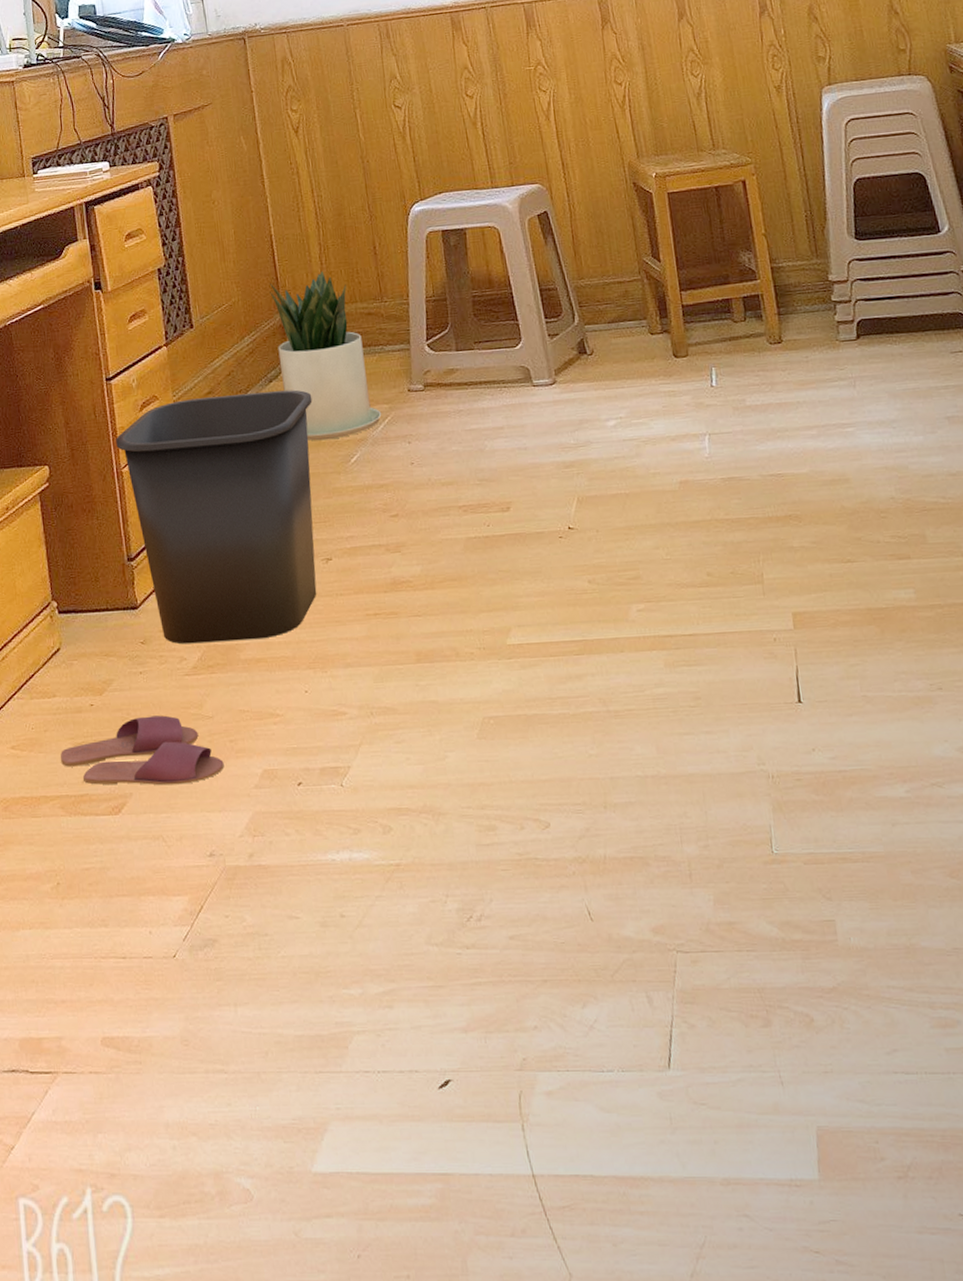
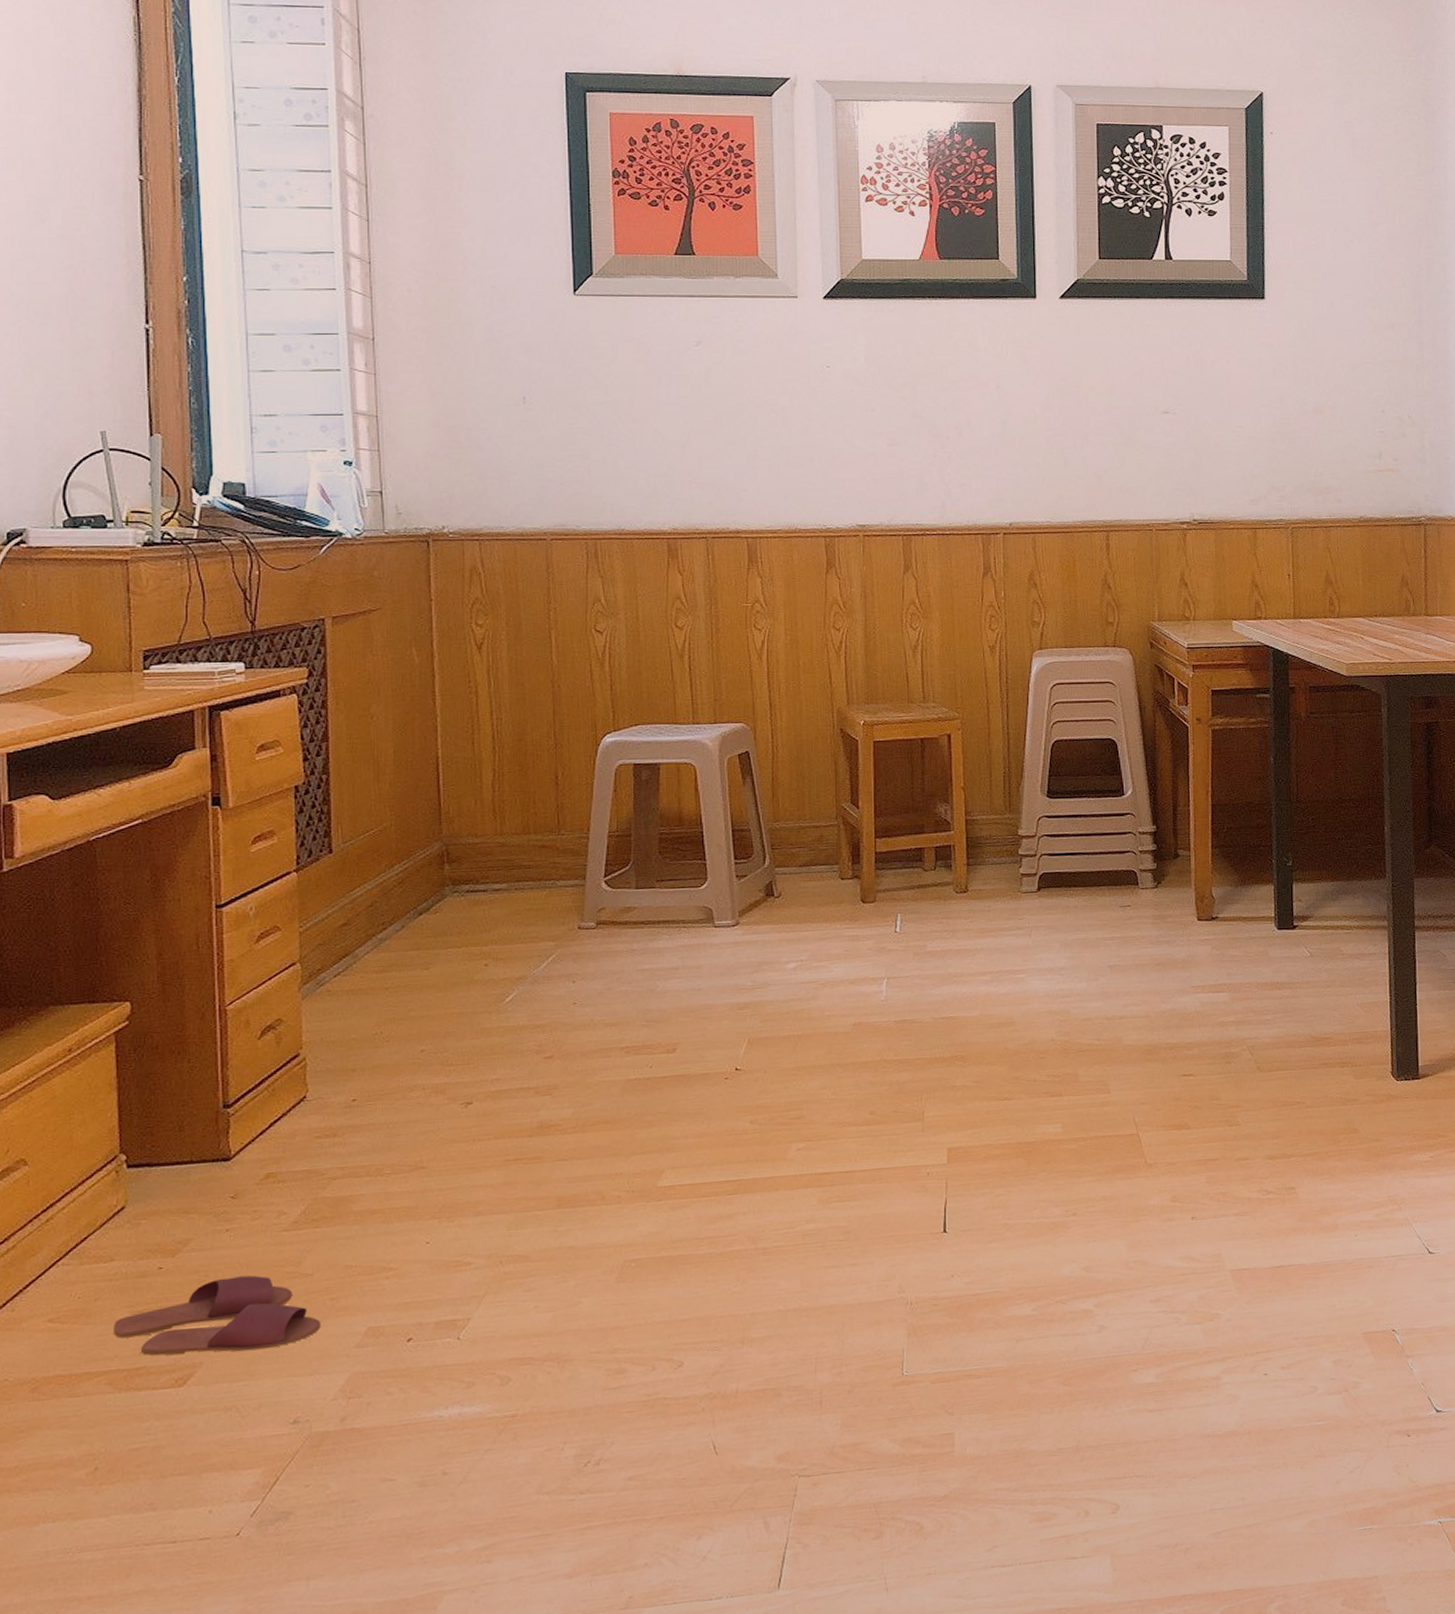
waste bin: present [116,390,317,644] -> none [222,924,468,1197]
planter: present [270,271,382,441] -> none [429,798,546,979]

